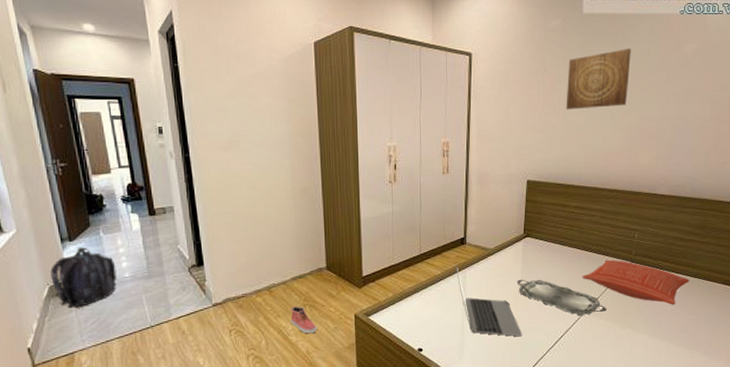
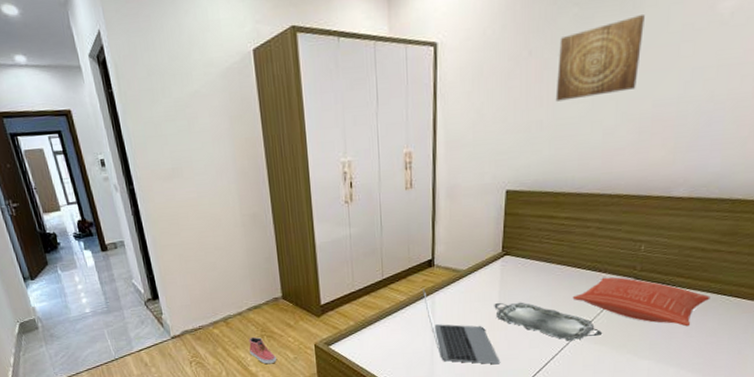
backpack: present [50,246,117,308] -> none [18,284,80,343]

